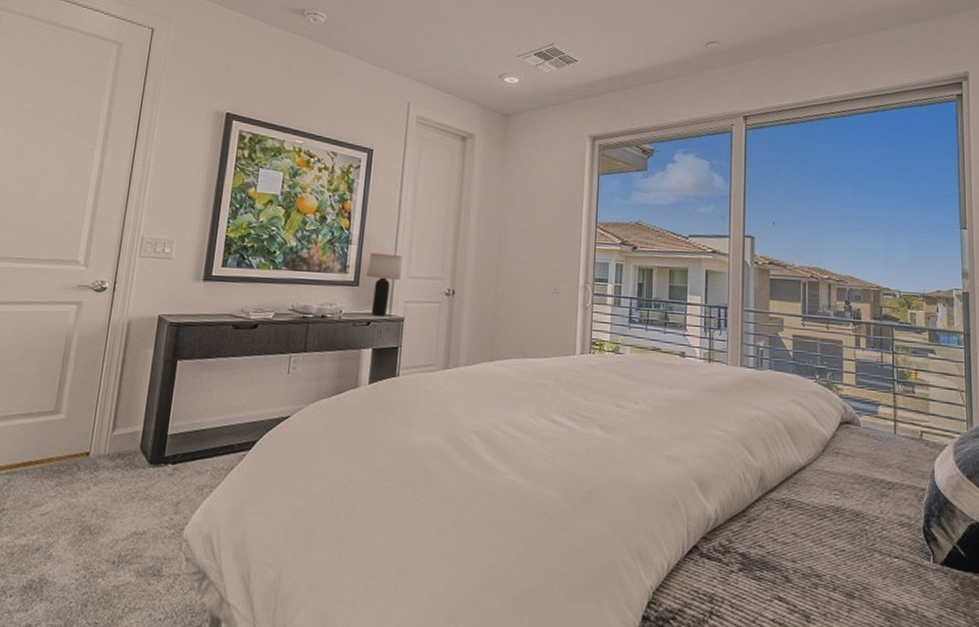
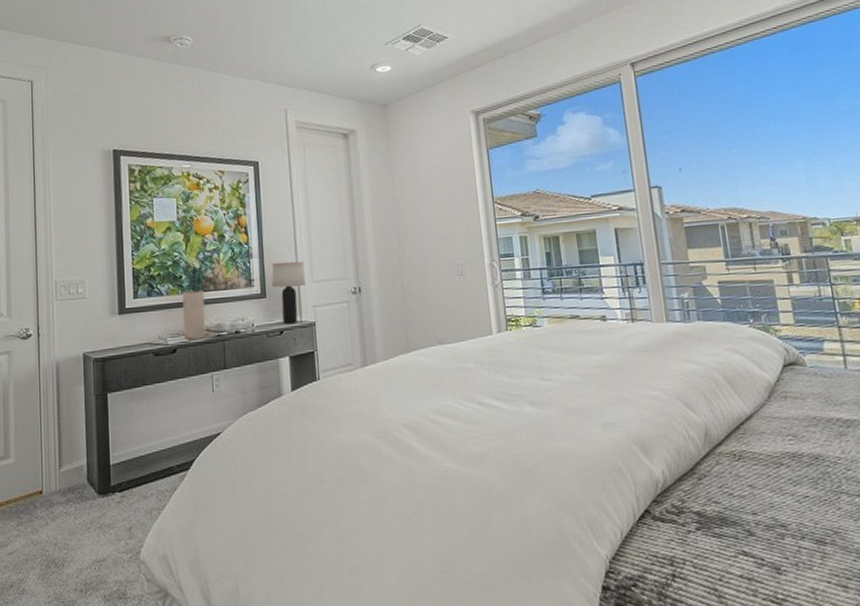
vase: none [267,233,301,319] -> present [182,257,206,341]

